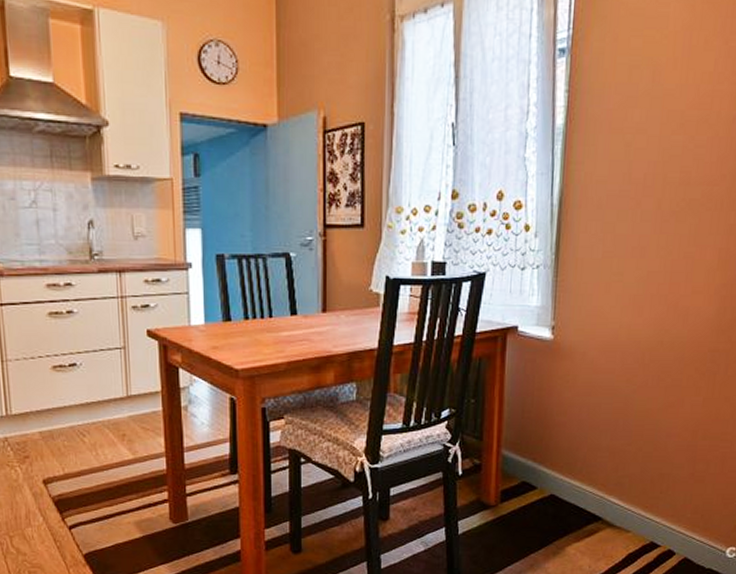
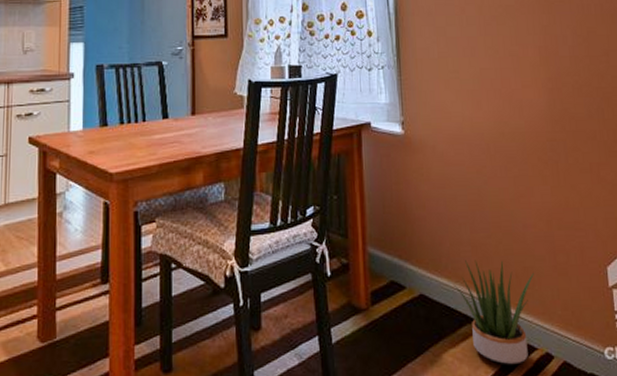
potted plant: none [585,465,670,559] -> present [453,260,534,365]

